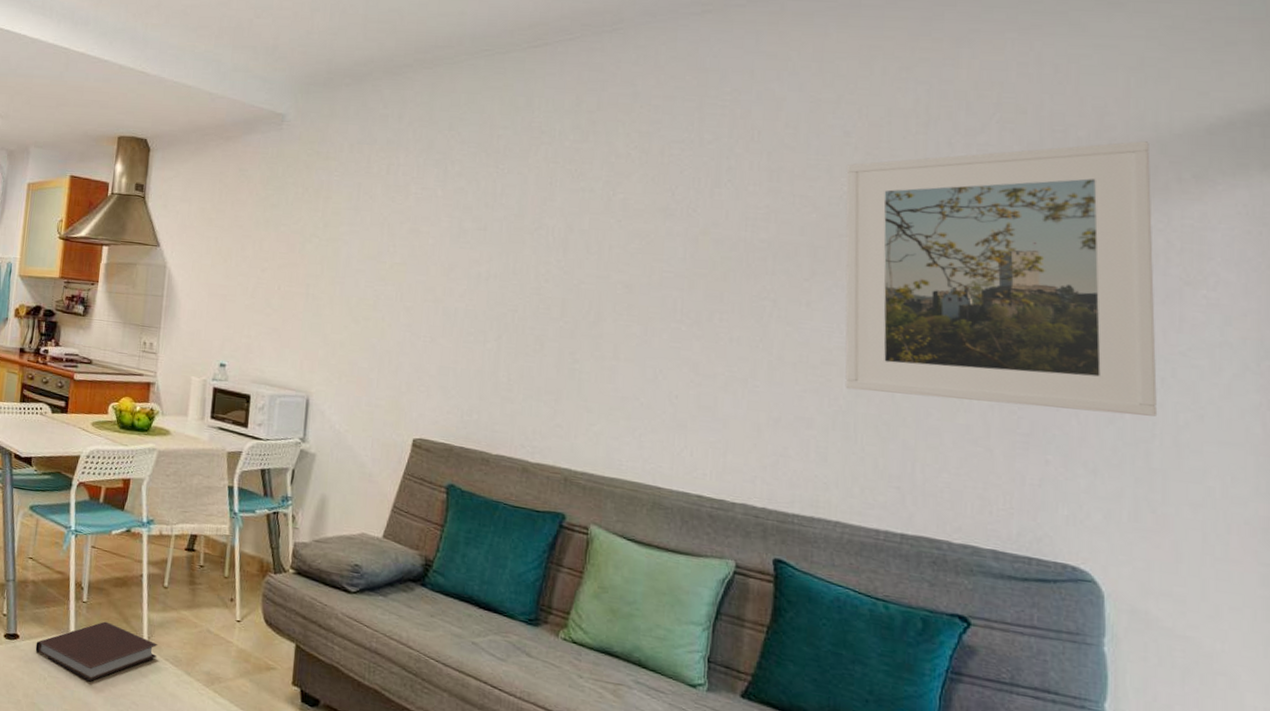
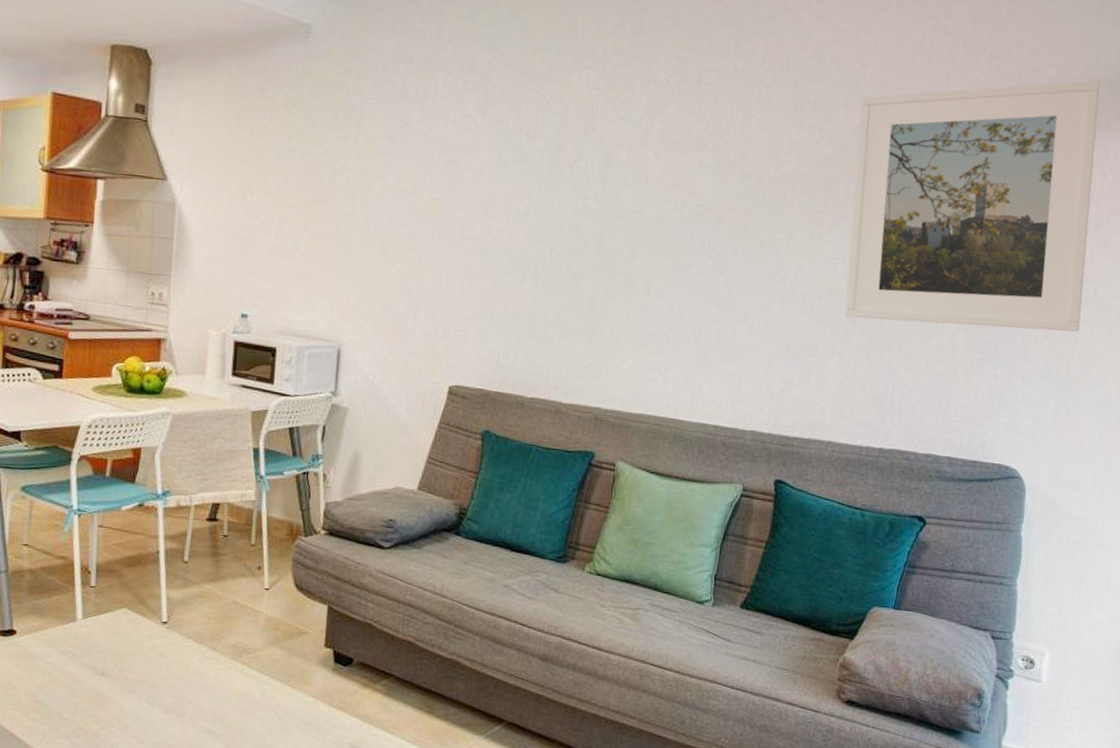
notebook: present [35,621,158,682] -> none [36,605,179,671]

